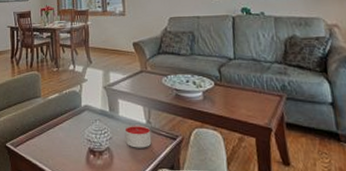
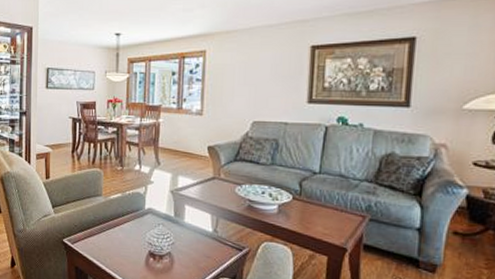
candle: present [124,125,152,148] -> none [188,232,217,257]

